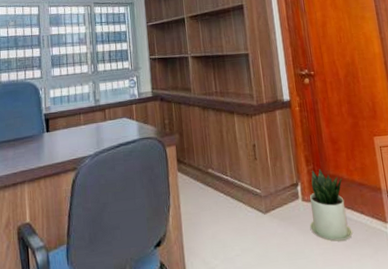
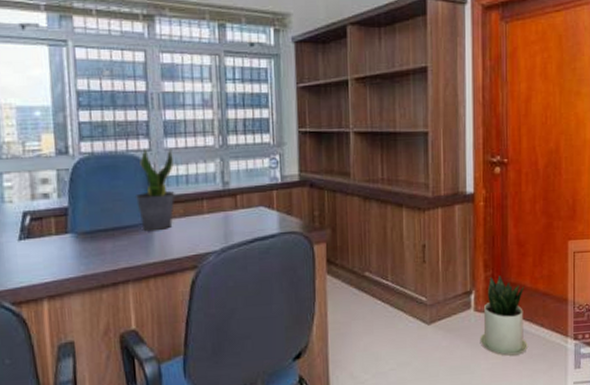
potted plant: none [30,76,60,140] -> present [135,147,175,230]

